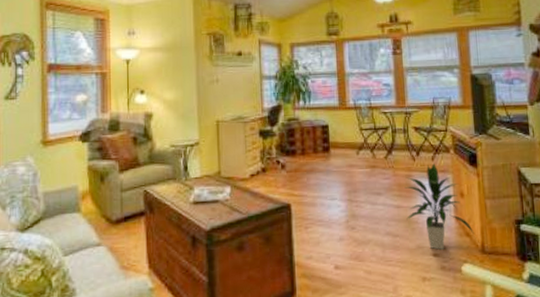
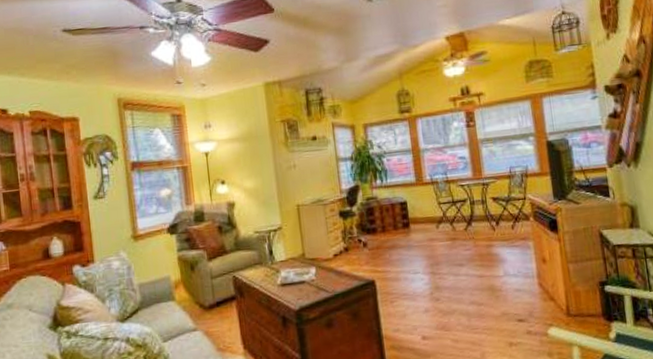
indoor plant: present [405,163,475,250] -> none [486,232,559,315]

